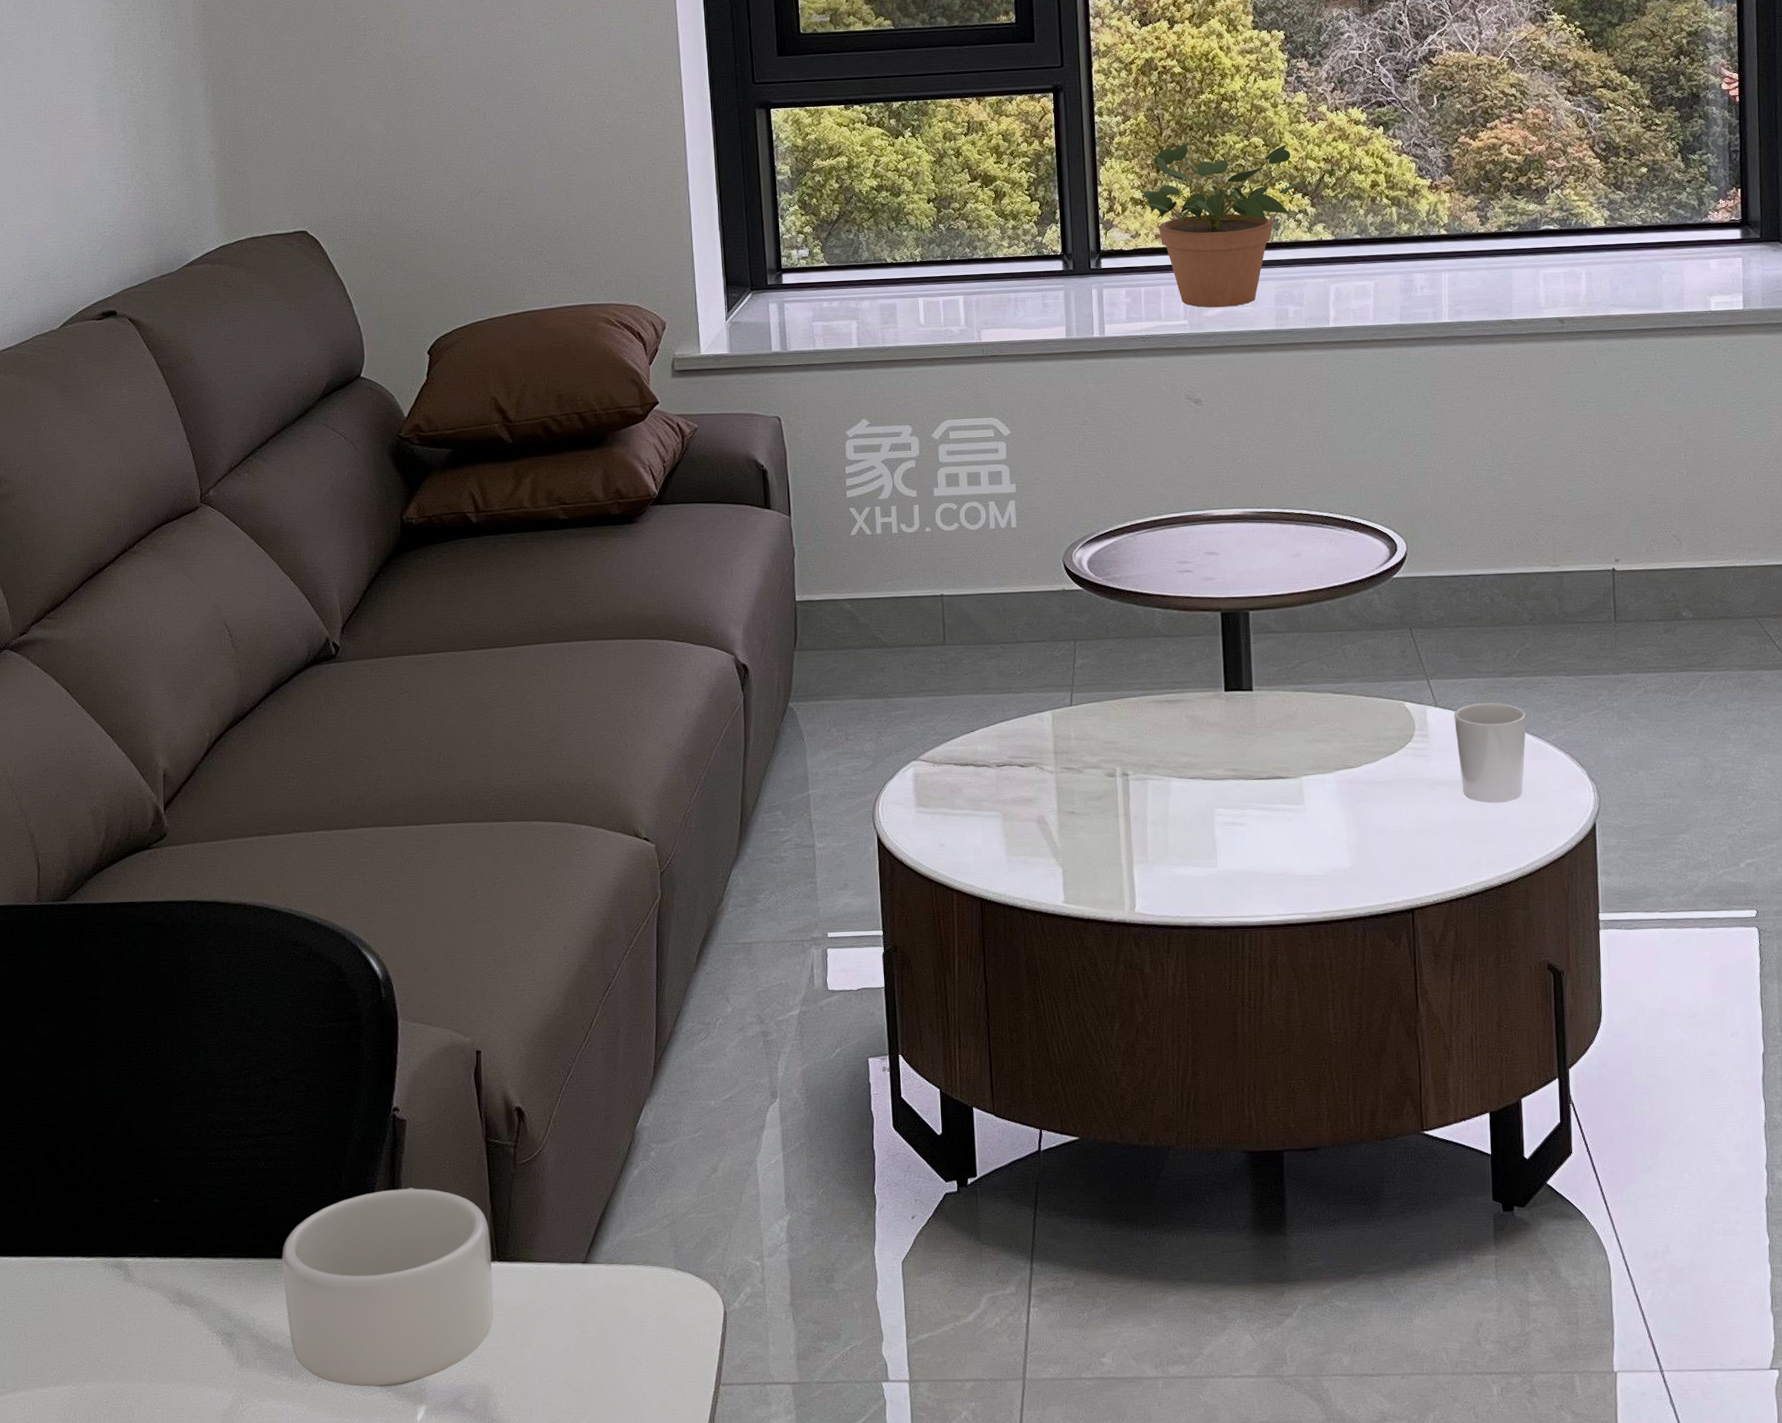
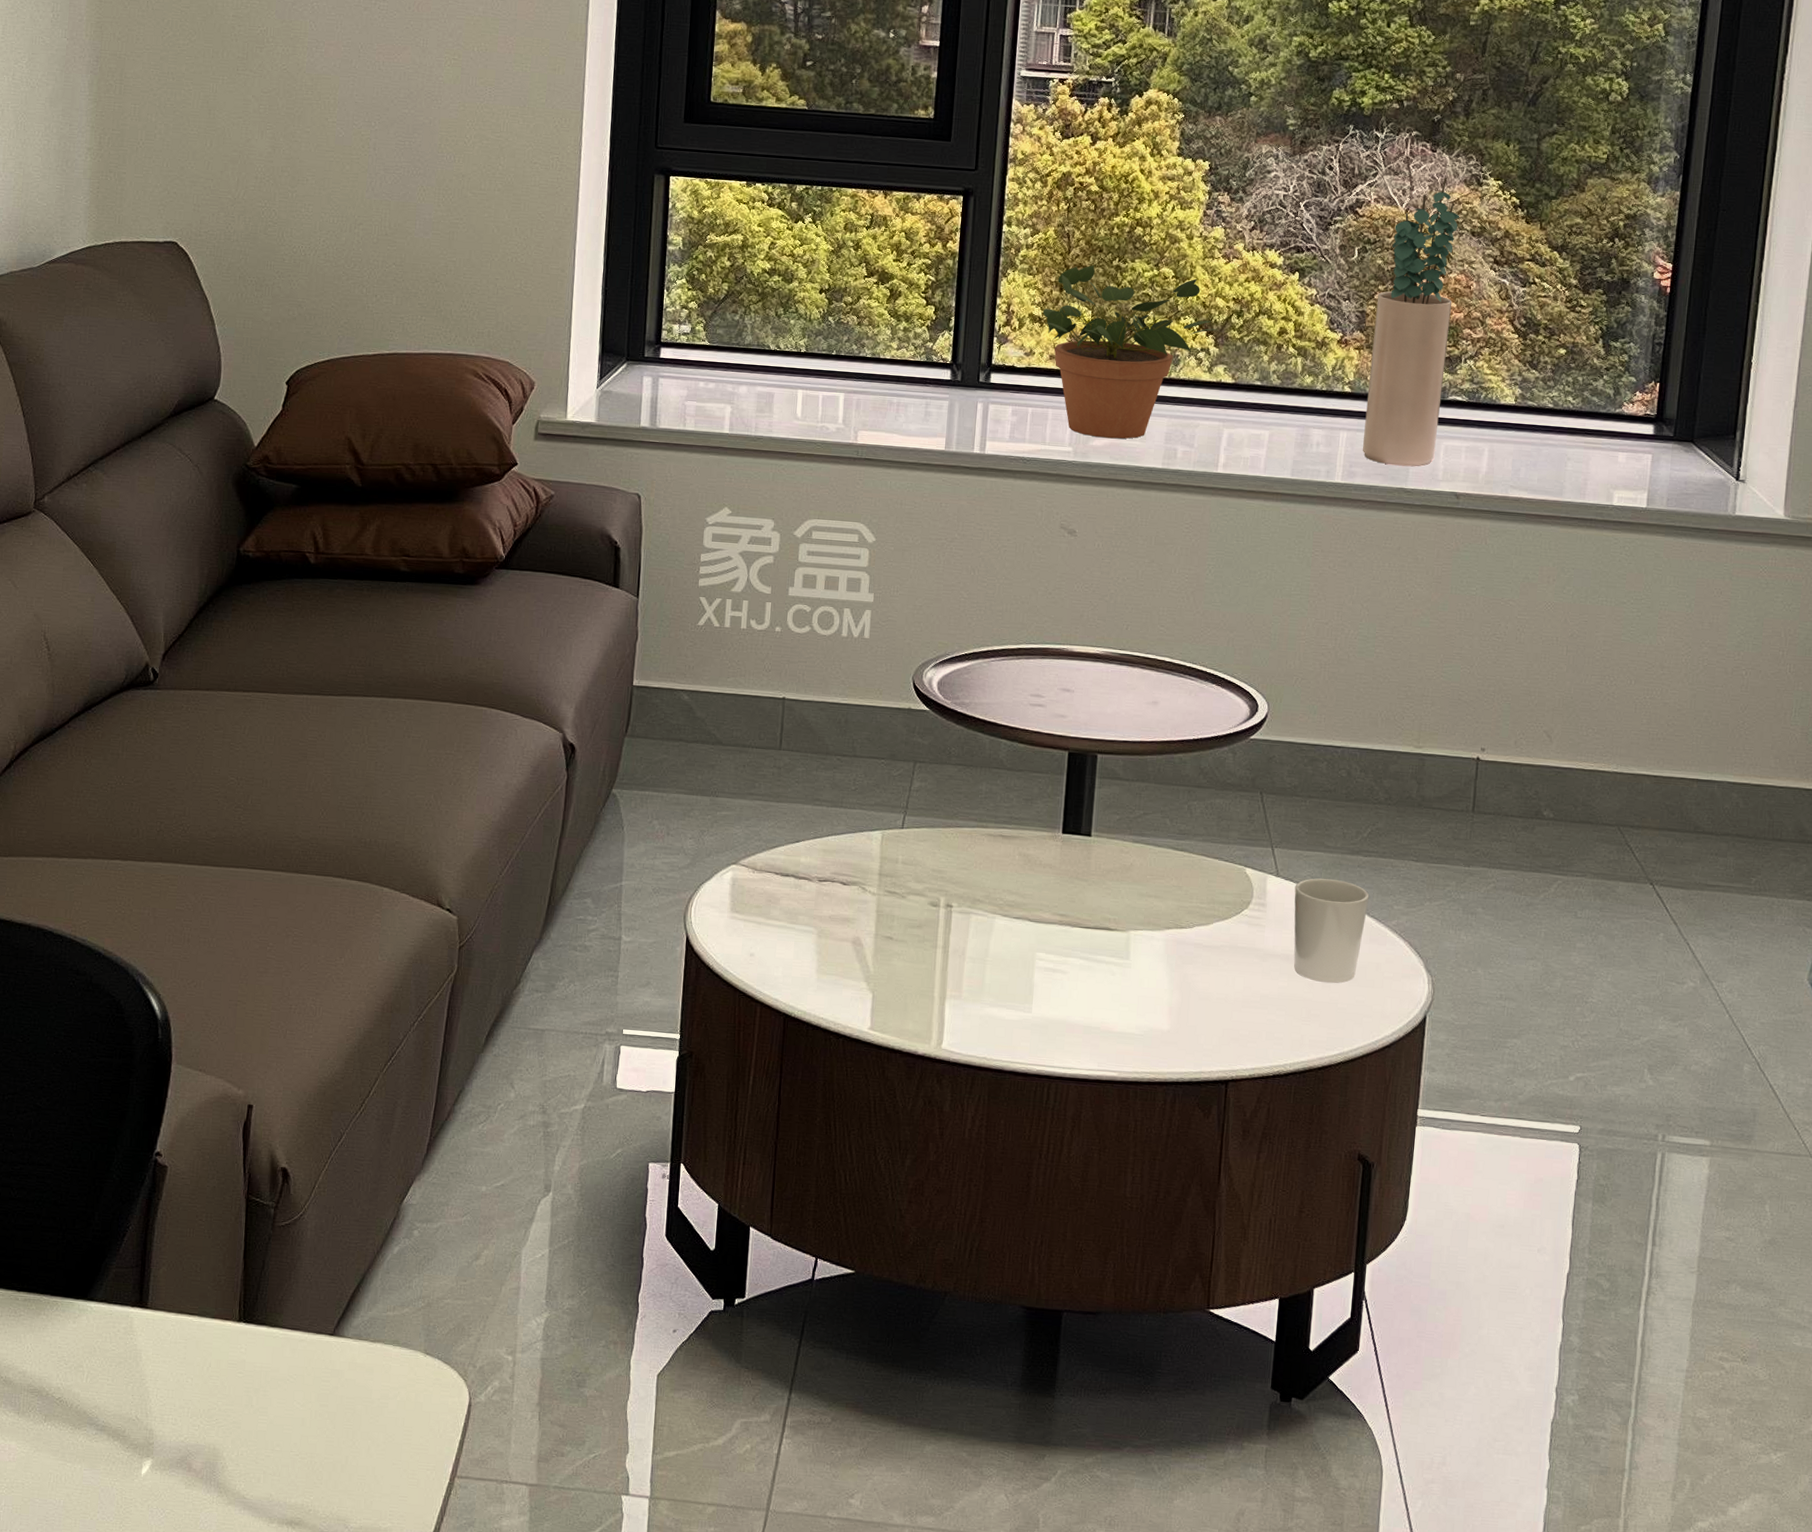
mug: present [281,1187,494,1387] -> none [21,1235,239,1436]
vase: none [1460,18,1535,299] -> present [1362,178,1460,467]

